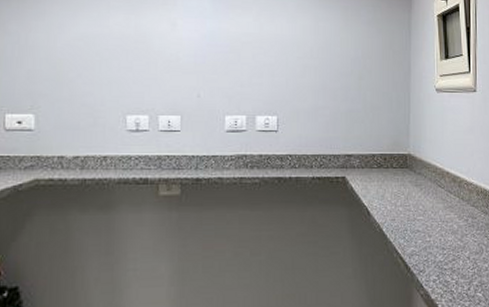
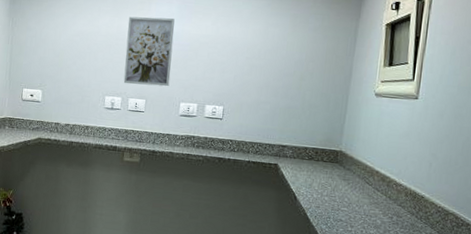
wall art: none [148,13,210,98] -> present [123,16,175,87]

